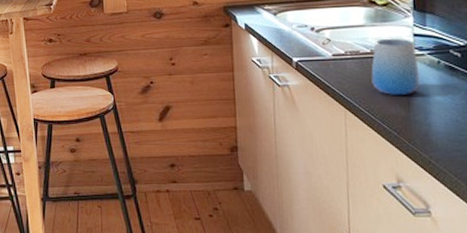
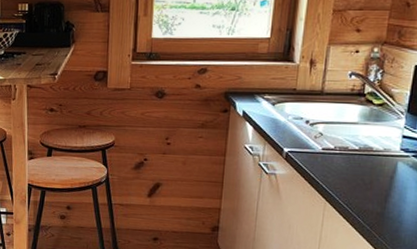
cup: present [371,38,420,95] -> none [355,137,403,193]

